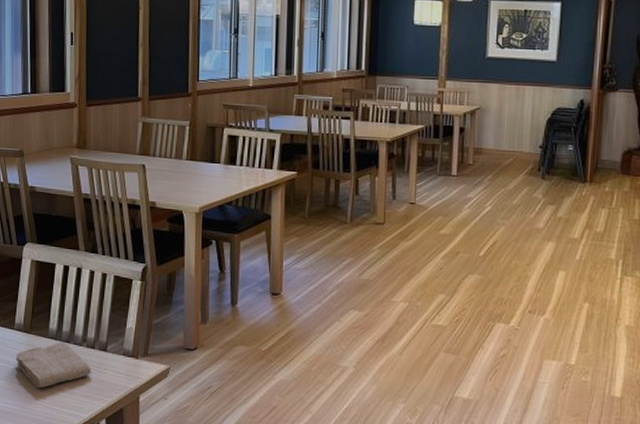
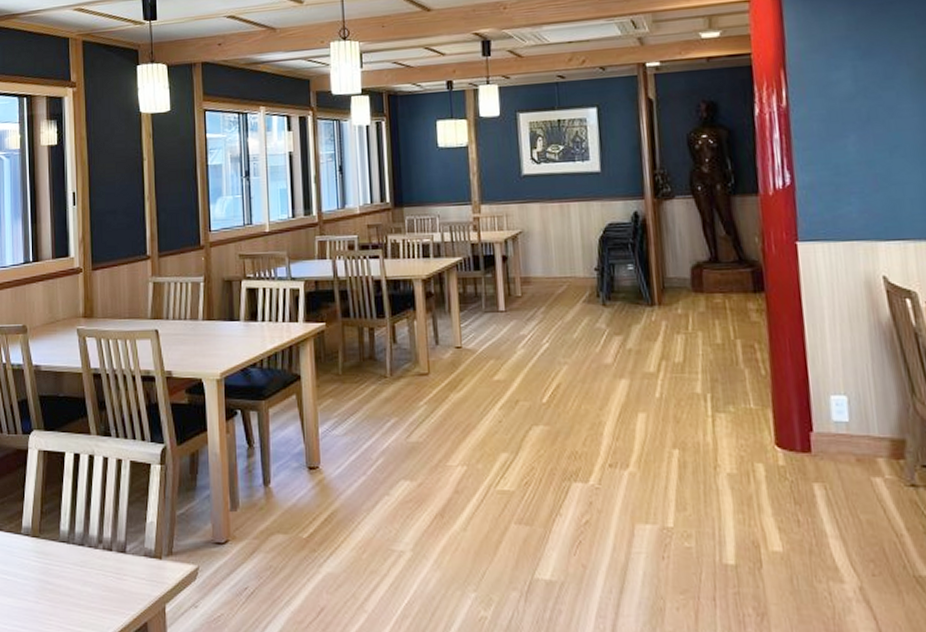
washcloth: present [16,342,92,388] -> none [24,546,110,603]

